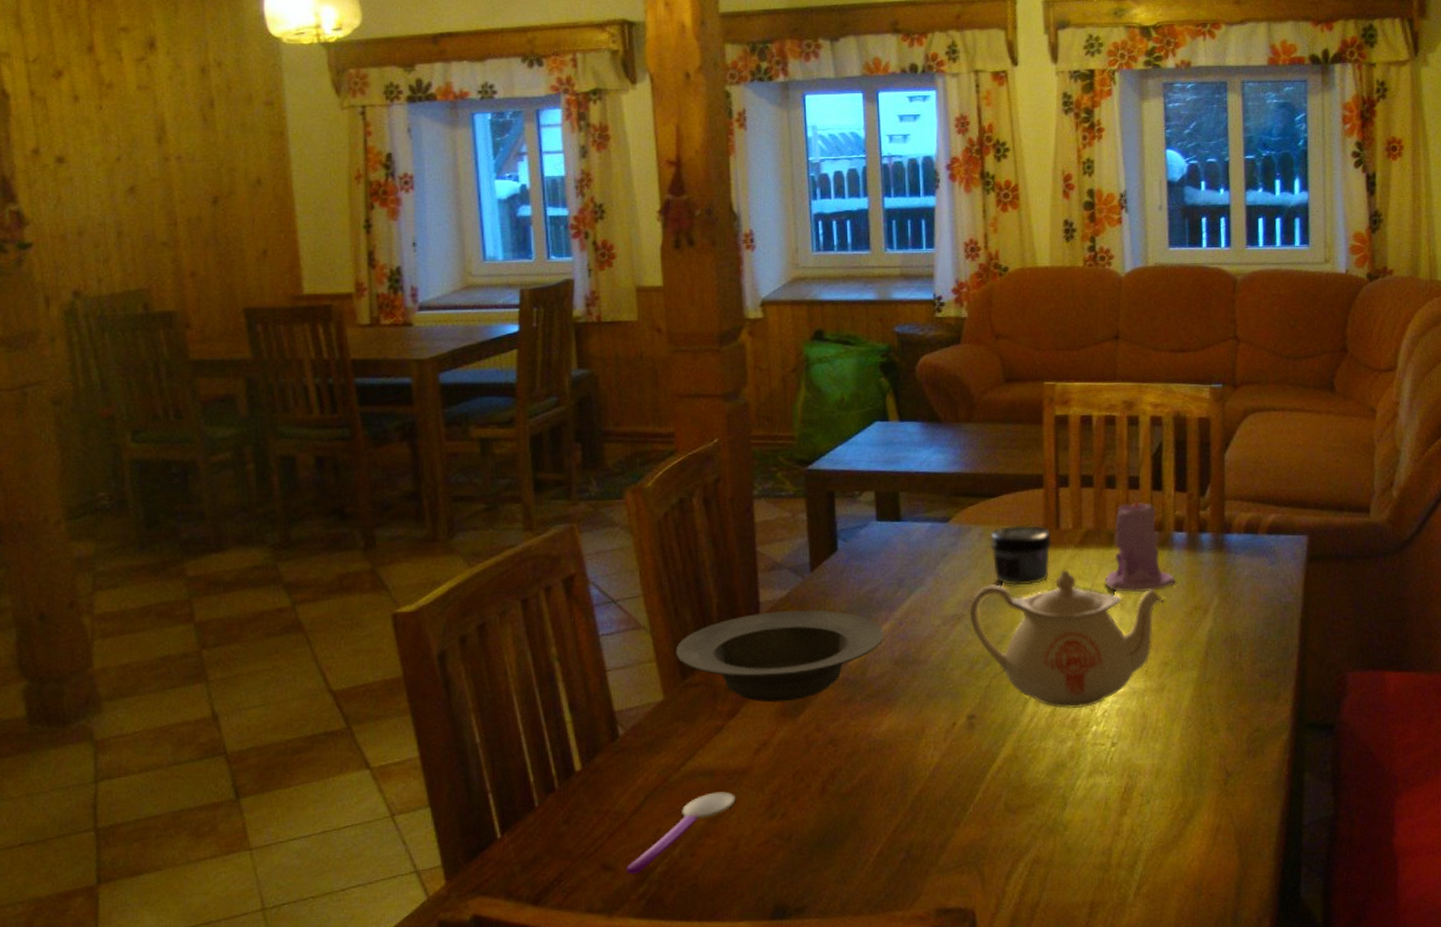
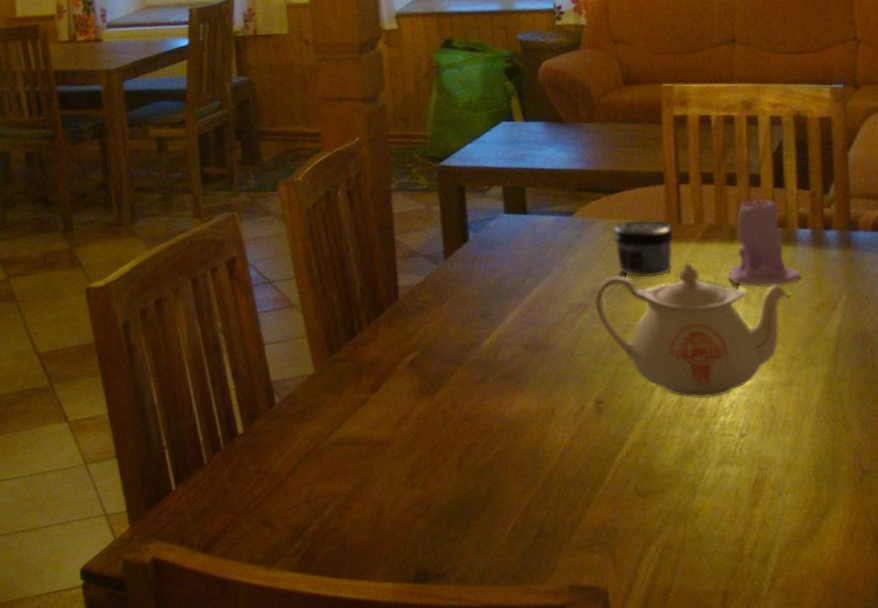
spoon: present [626,791,735,875] -> none [283,460,379,531]
bowl: present [676,610,884,703] -> none [324,295,514,380]

